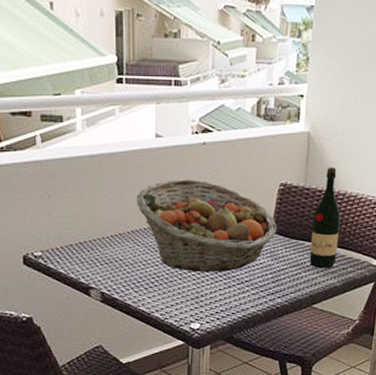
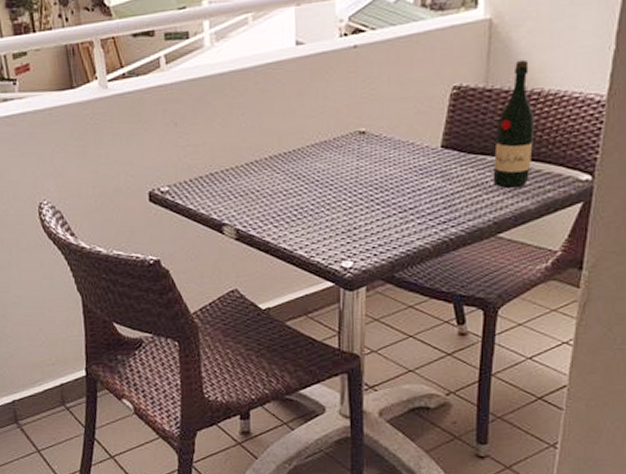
fruit basket: present [136,179,277,273] -> none [274,90,449,201]

